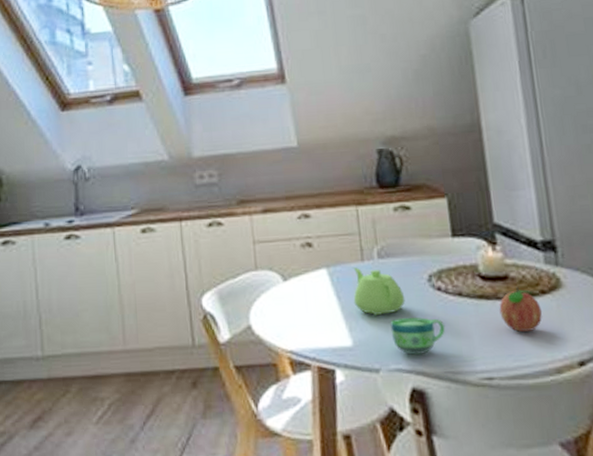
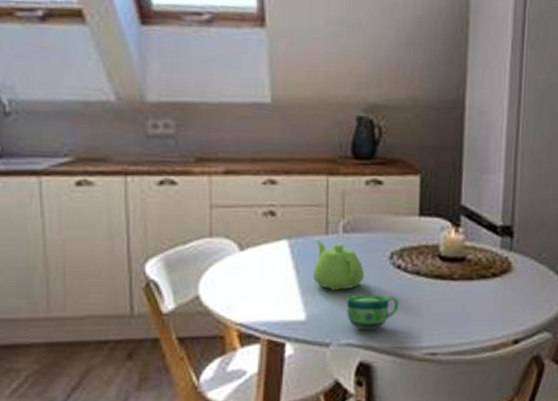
fruit: present [499,286,543,332] -> none [452,268,491,311]

